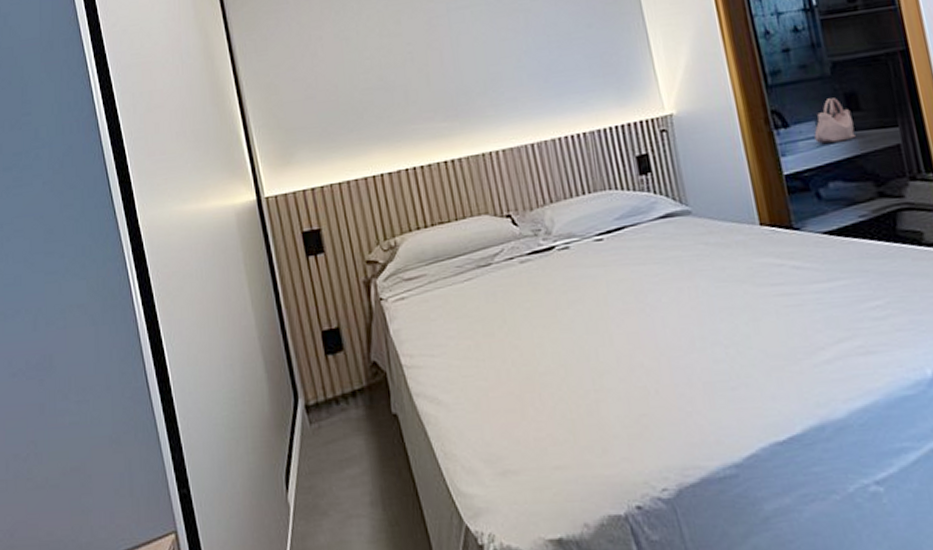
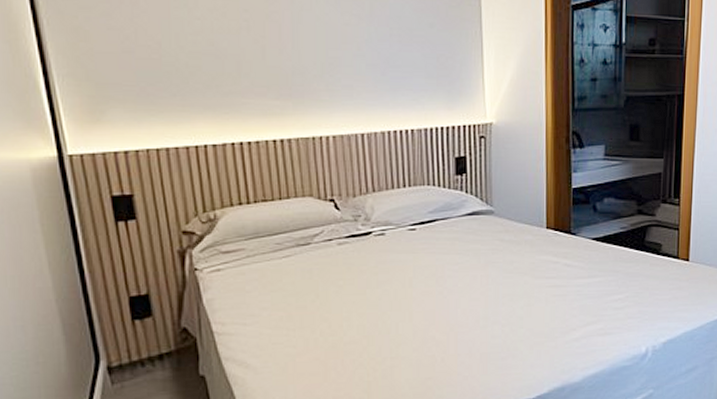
handbag: present [814,98,855,144] -> none [601,127,632,165]

